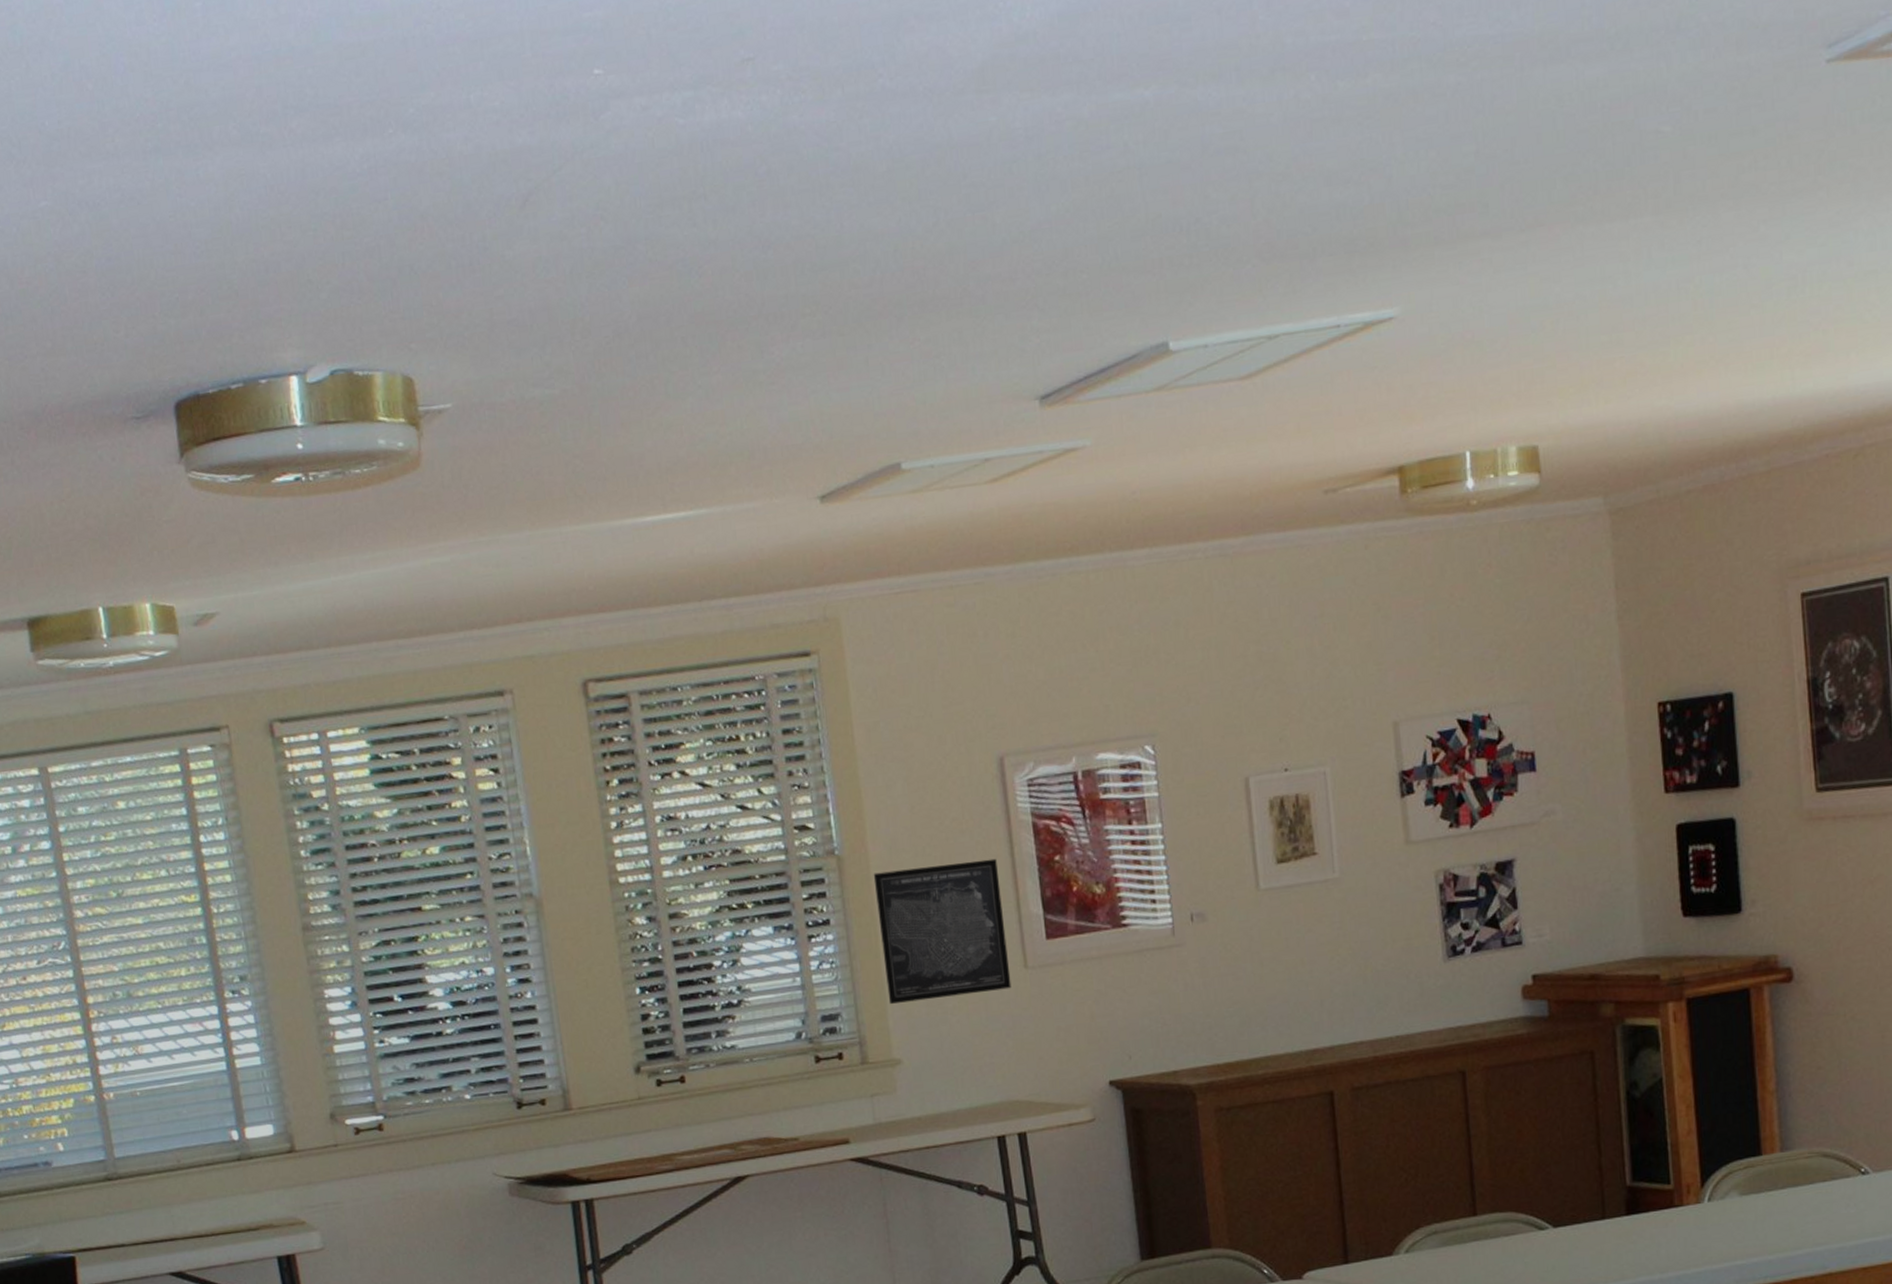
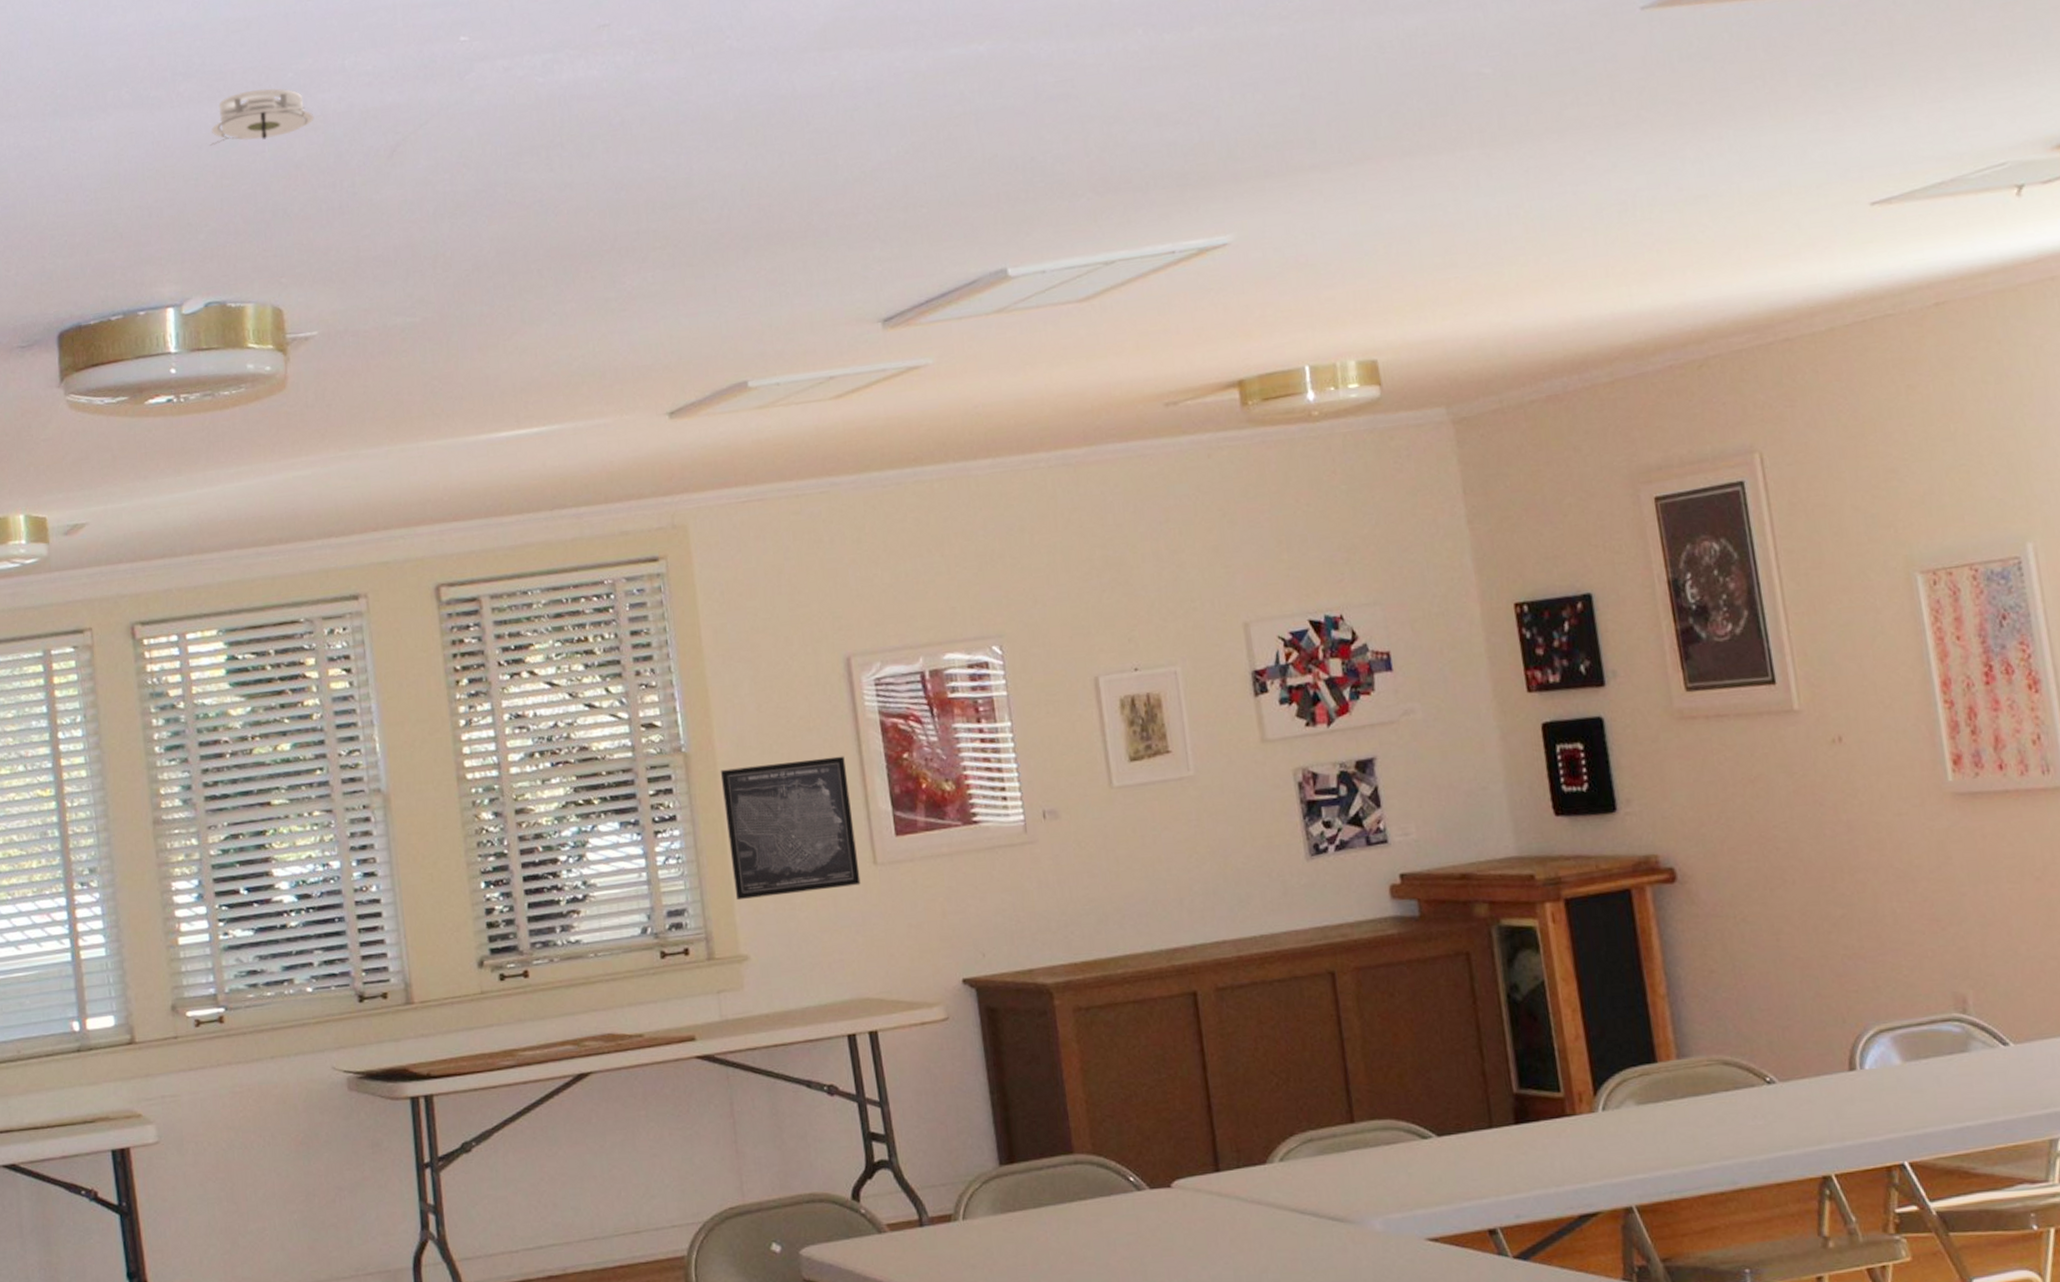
smoke detector: none [327,126,439,191] -> present [209,88,314,146]

